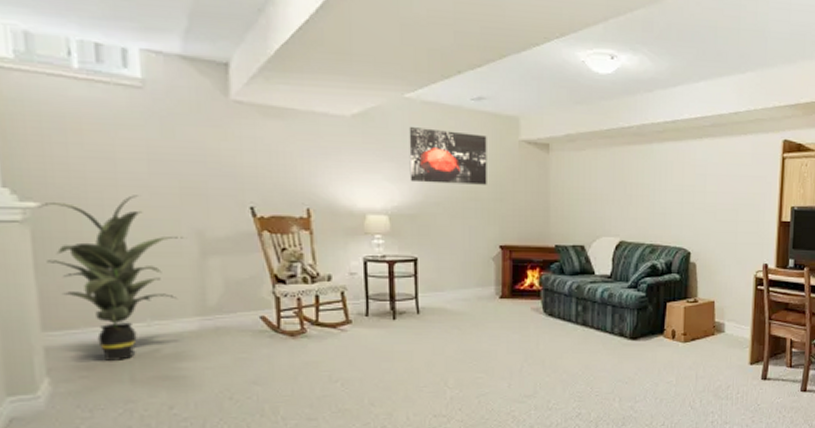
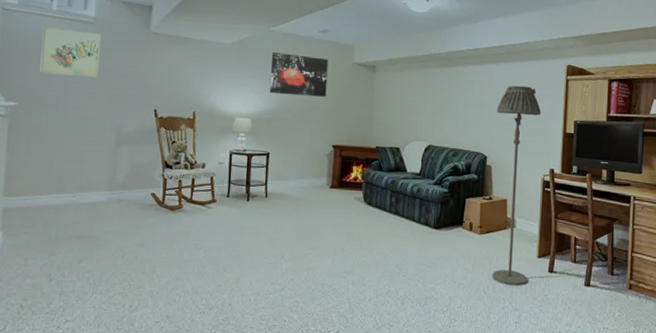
indoor plant: present [38,195,184,361] -> none [15,99,107,222]
wall art: none [62,93,160,164] -> present [40,27,102,77]
floor lamp: none [699,165,754,397] -> present [492,85,542,285]

